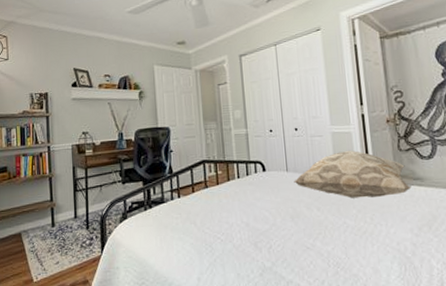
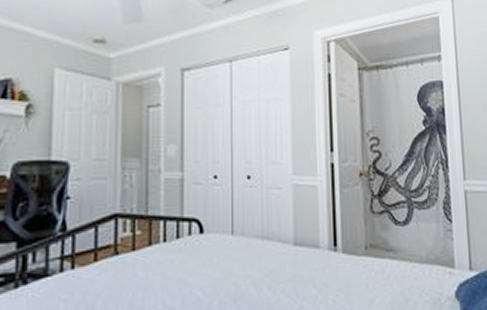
decorative pillow: present [294,150,412,198] -> none [240,209,383,274]

